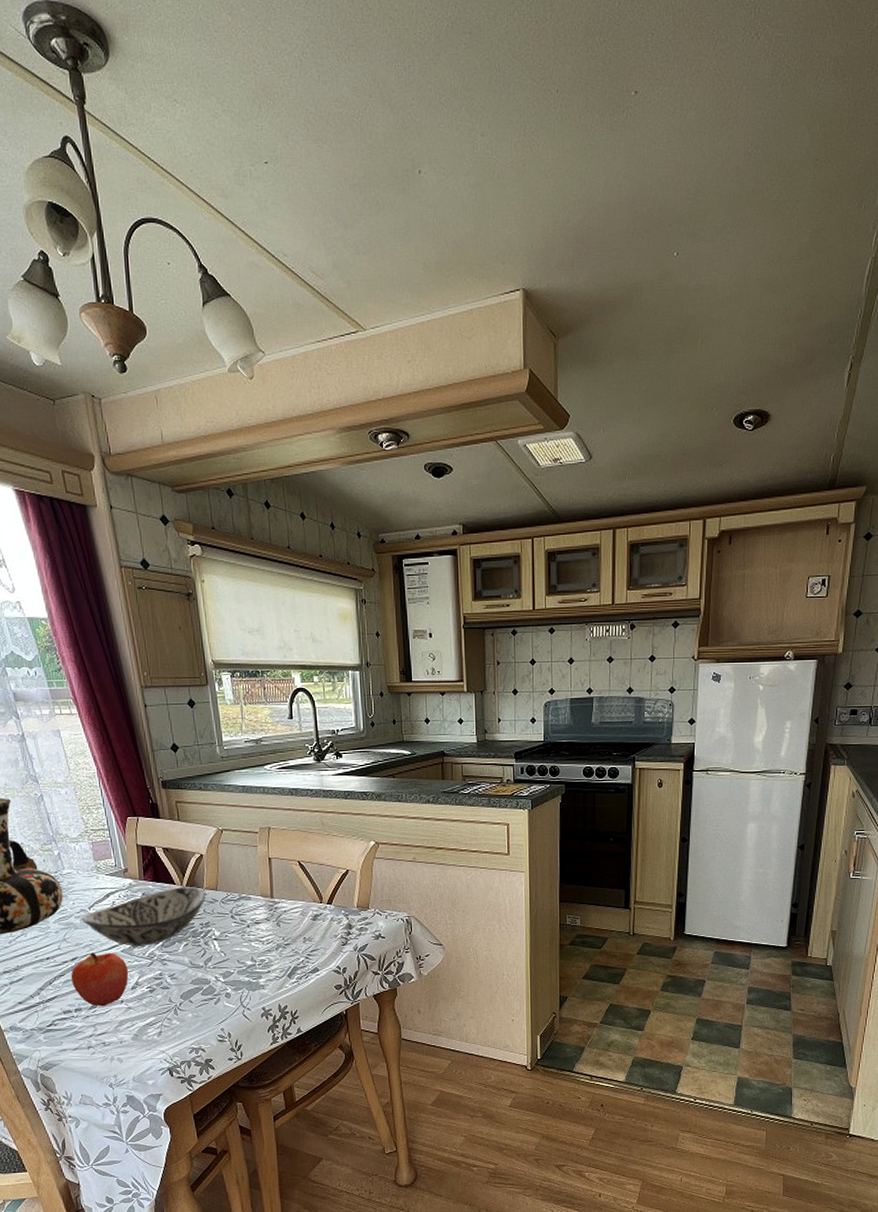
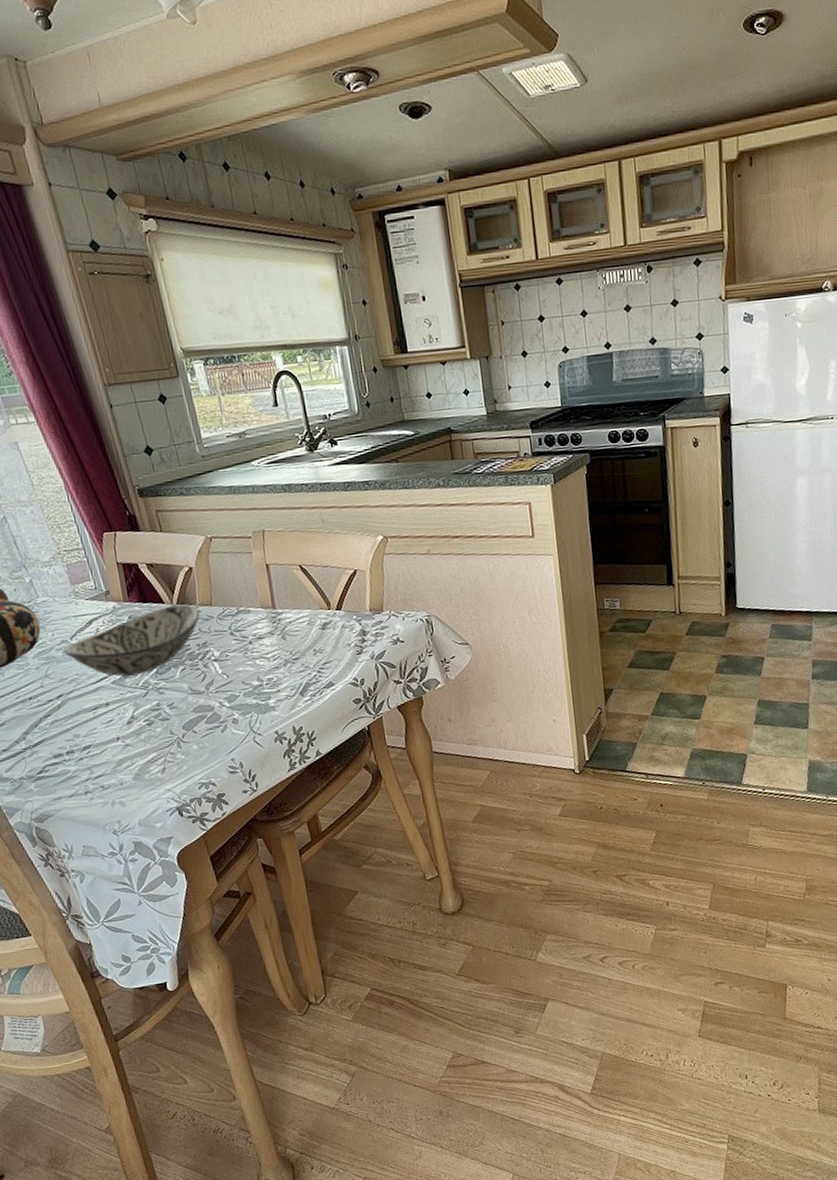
apple: present [70,952,128,1007] -> none [57,686,123,747]

